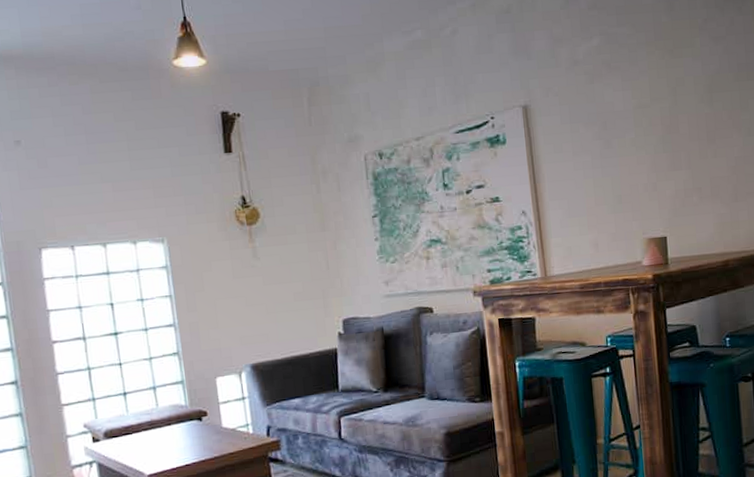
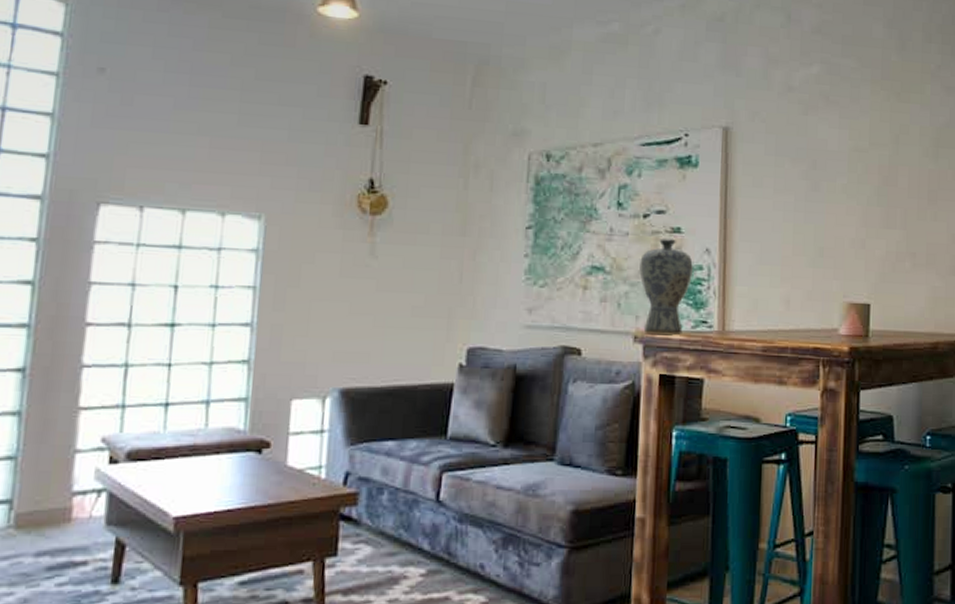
vase: none [469,207,514,288] -> present [639,238,693,335]

